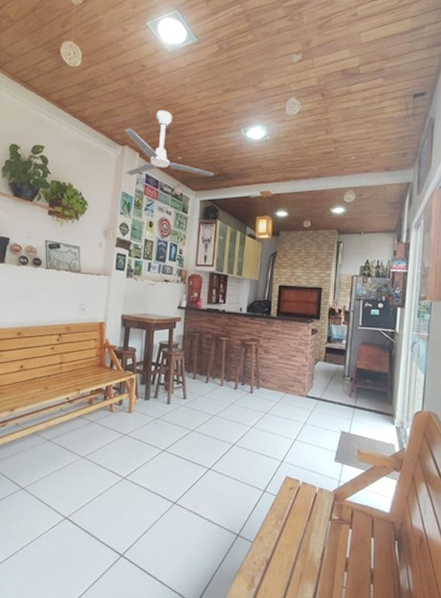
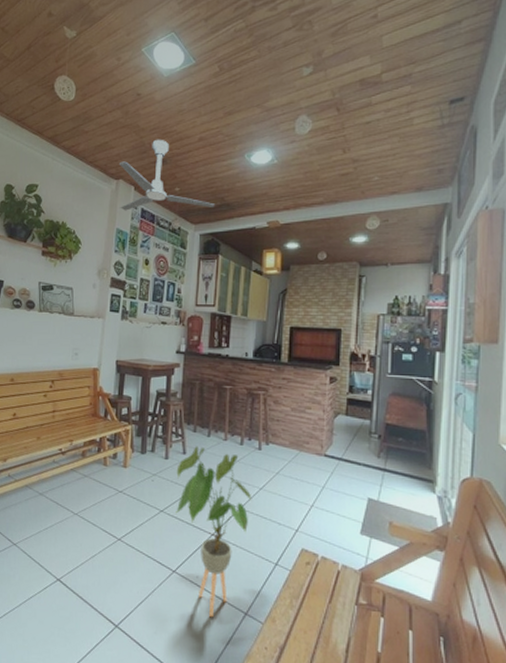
house plant: none [177,391,243,541] -> present [176,446,251,618]

